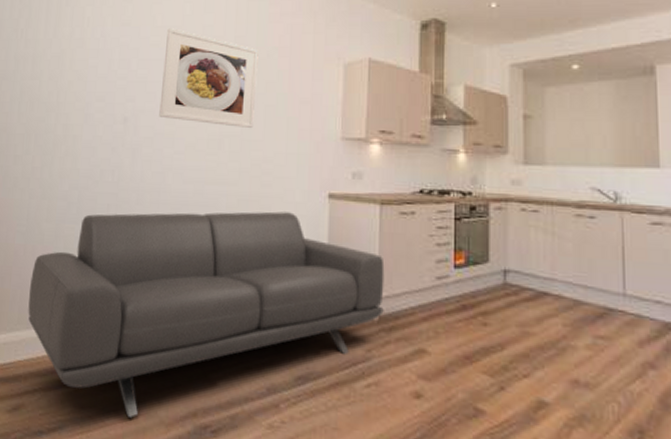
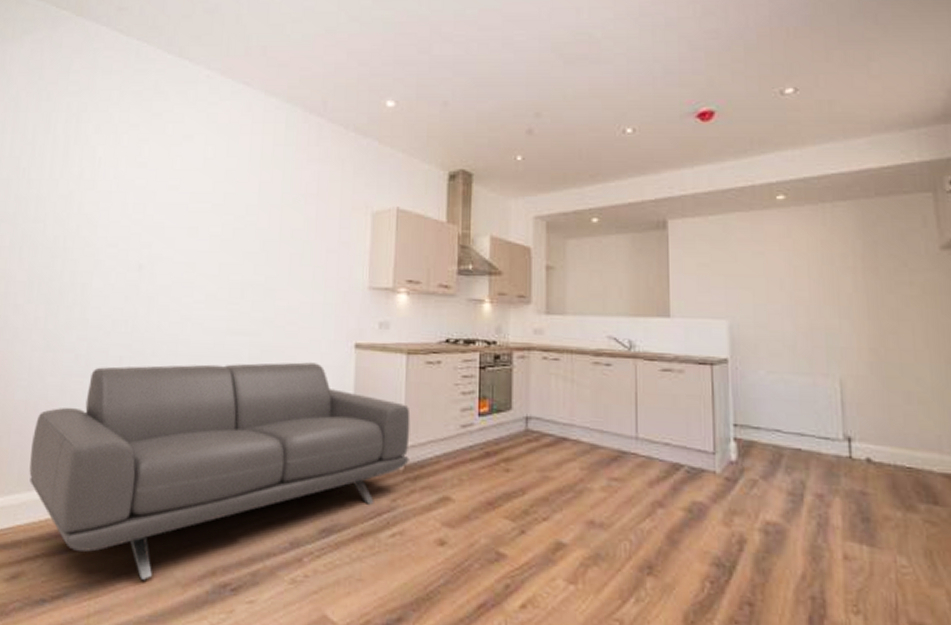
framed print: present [159,28,259,128] -> none [177,172,284,276]

